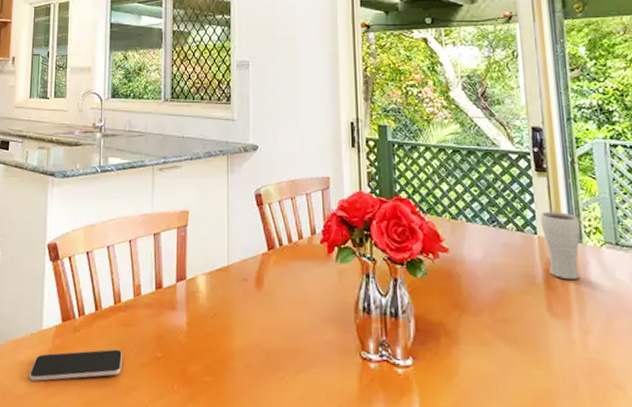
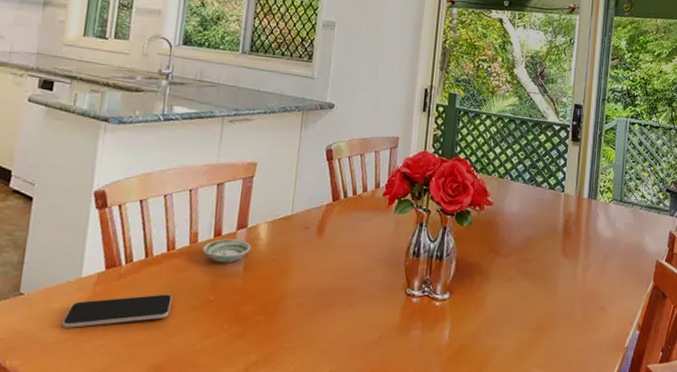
saucer: none [146,291,192,318] -> present [202,239,251,263]
drinking glass: present [540,211,581,280] -> none [568,174,598,229]

